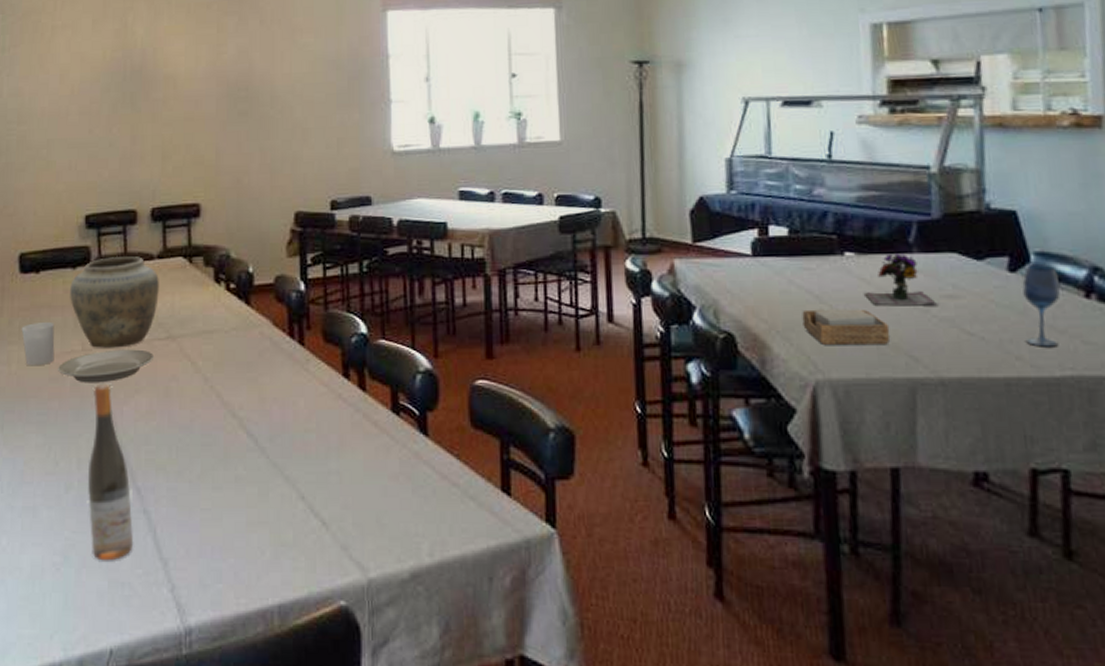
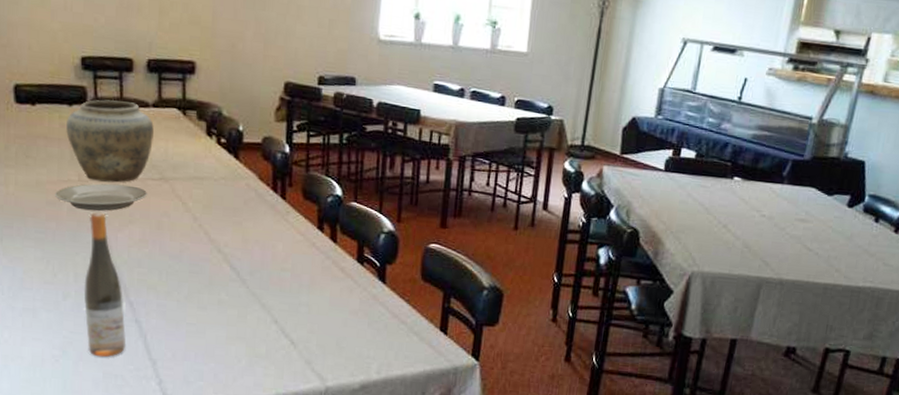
candle holder: present [21,321,55,366] -> none [18,150,52,190]
napkin holder: present [802,309,891,346] -> none [691,217,754,251]
flower arrangement: present [863,252,938,306] -> none [740,181,793,226]
wineglass: present [1022,265,1060,347] -> none [846,204,881,265]

